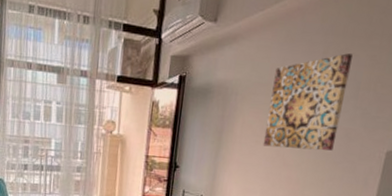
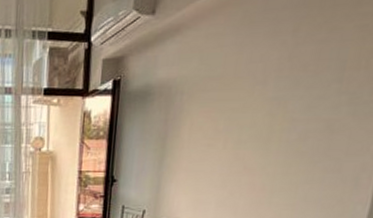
wall art: present [262,53,353,151] -> none [216,27,334,150]

